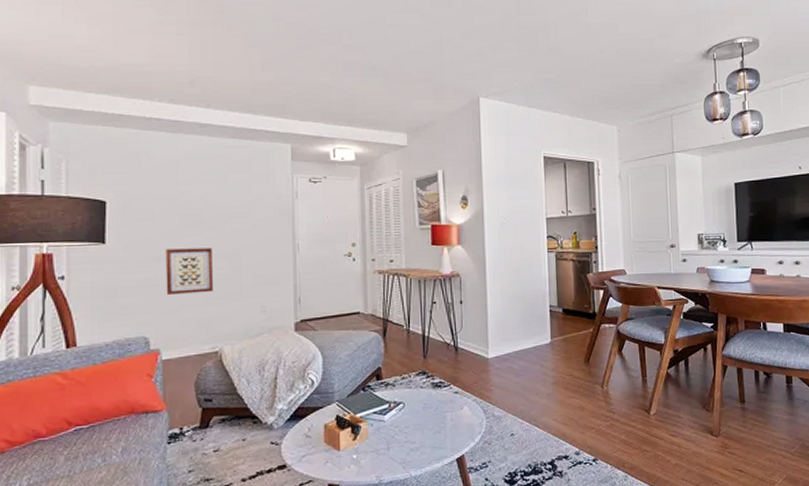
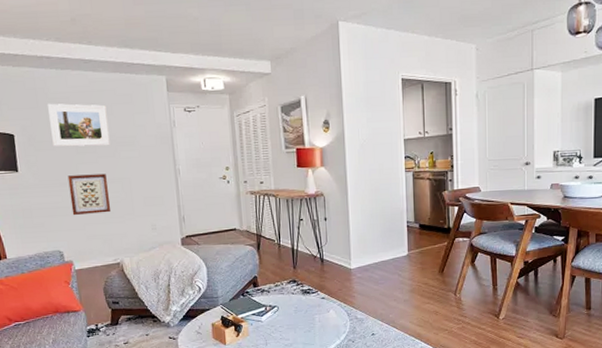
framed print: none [151,168,221,217] -> present [48,103,110,147]

